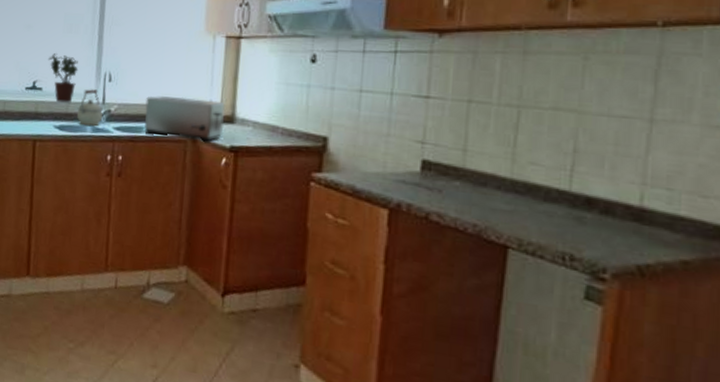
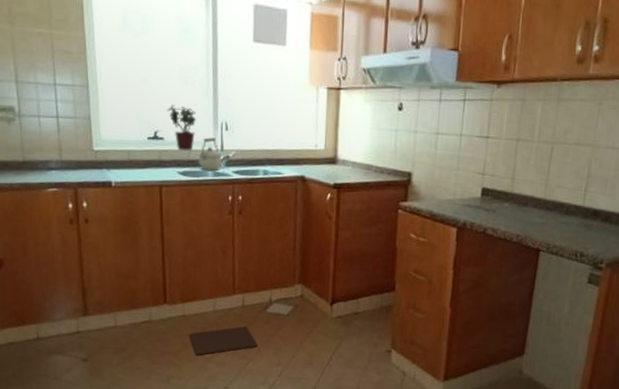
door mat: none [51,312,130,344] -> present [189,326,257,356]
toaster: present [144,95,225,142] -> none [260,142,328,181]

